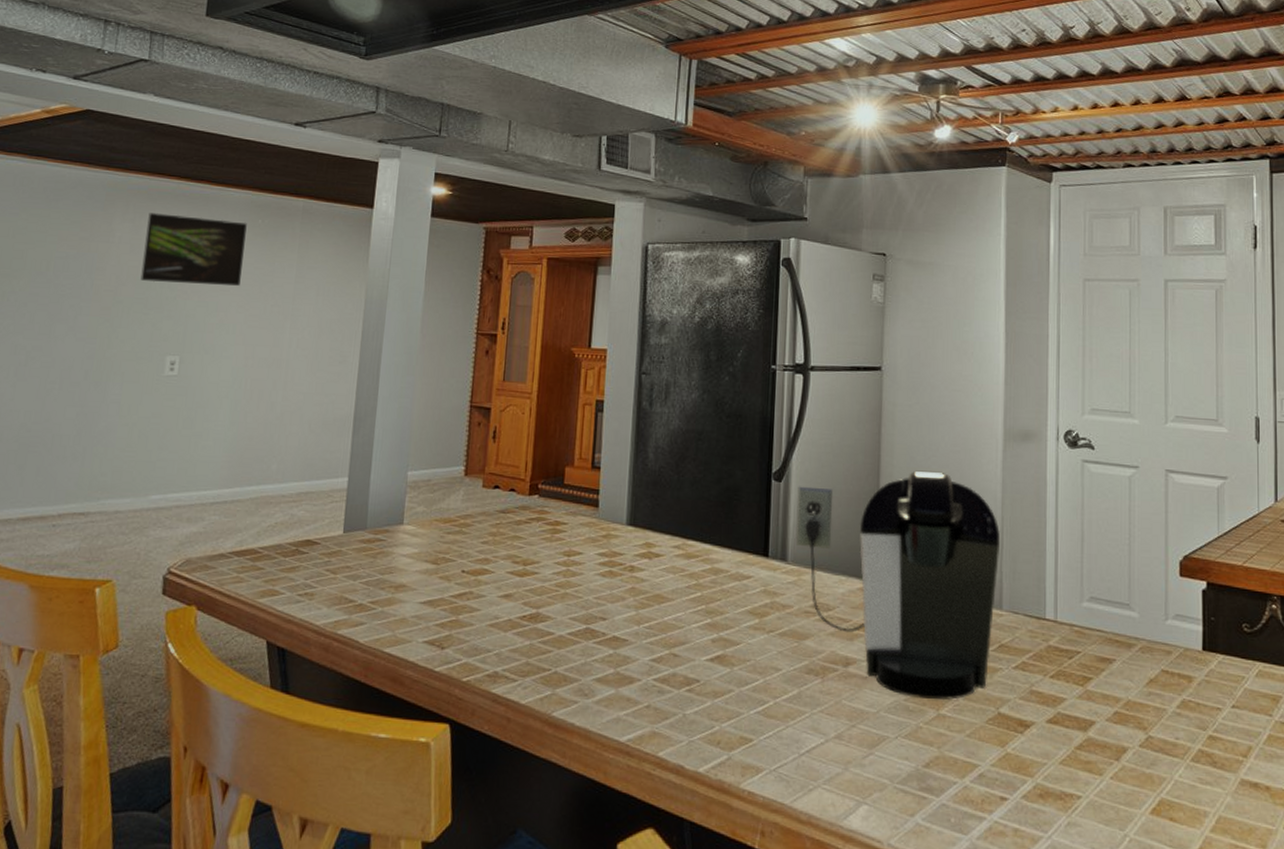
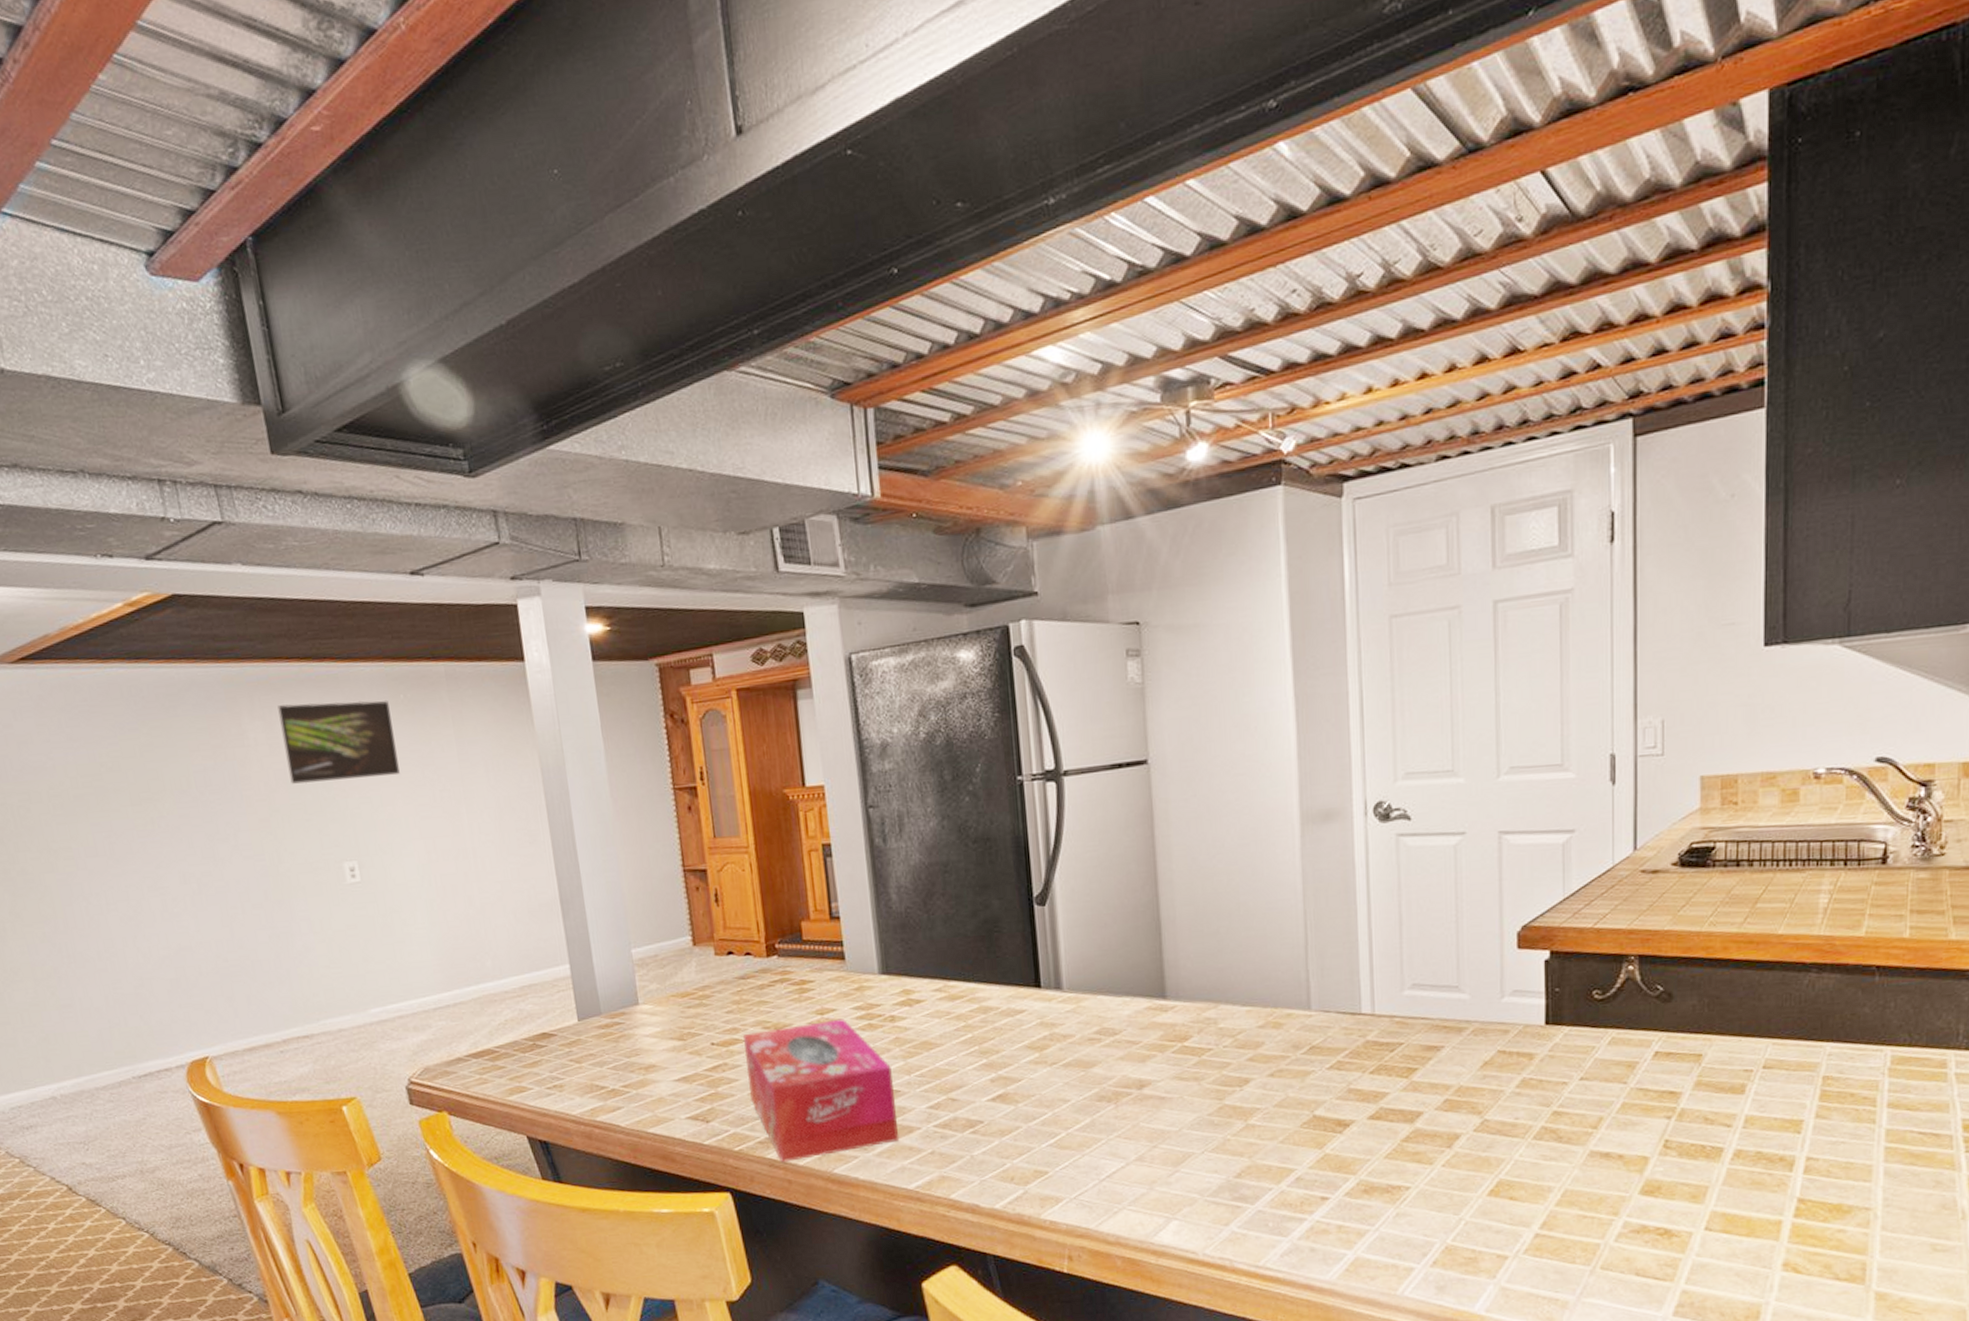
tissue box: none [487,562,623,700] -> present [743,1018,898,1163]
coffee maker: present [795,470,1001,700] -> none [1065,870,1305,1111]

